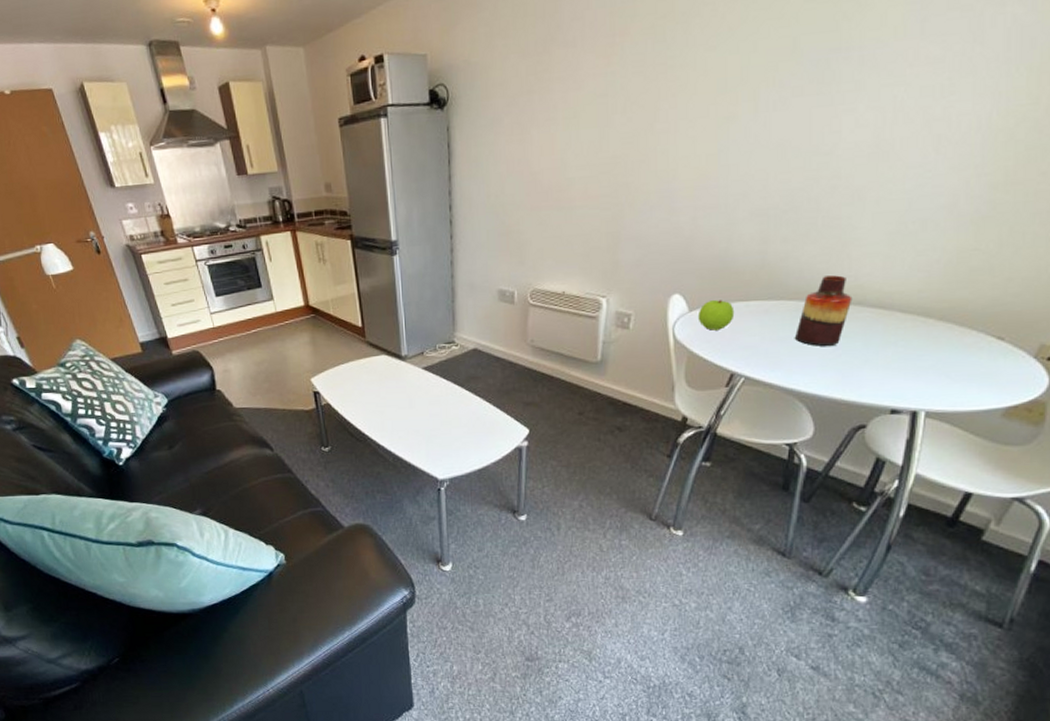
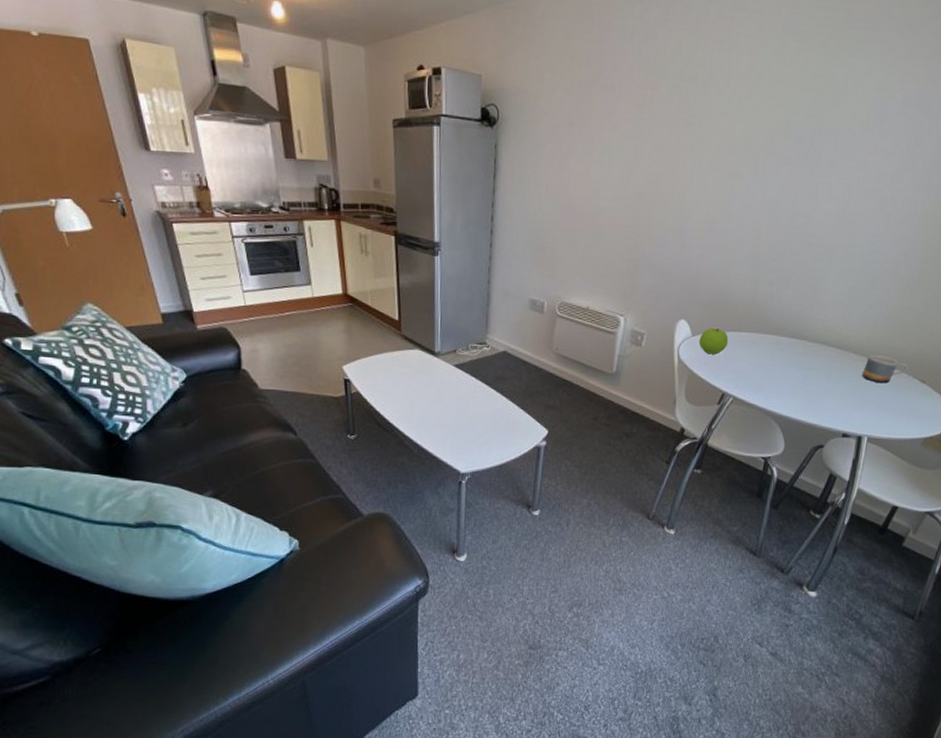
vase: present [795,275,852,346] -> none [774,317,819,376]
mug: none [914,310,978,346] -> present [862,354,908,384]

